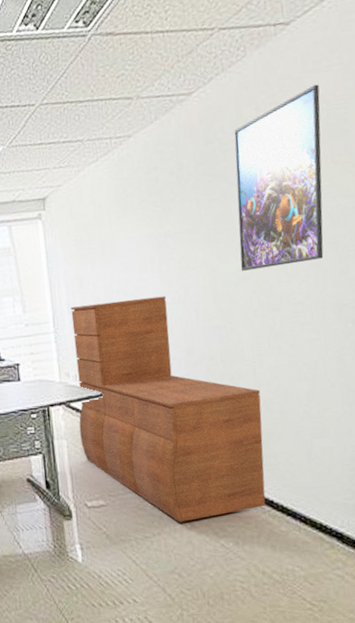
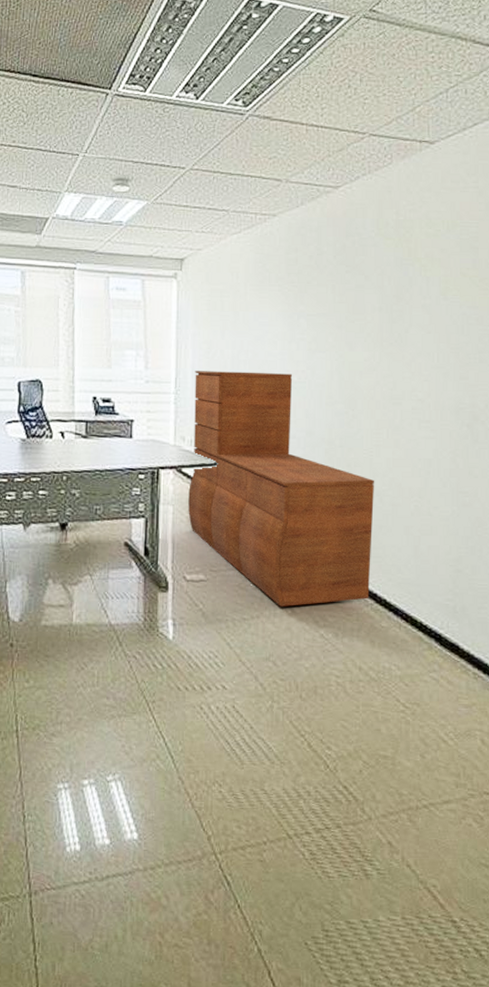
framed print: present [234,84,324,271] -> none [368,201,455,362]

